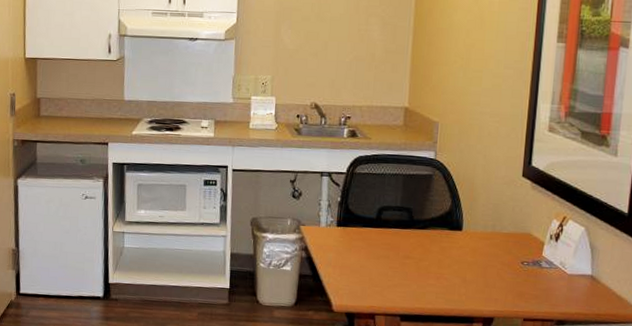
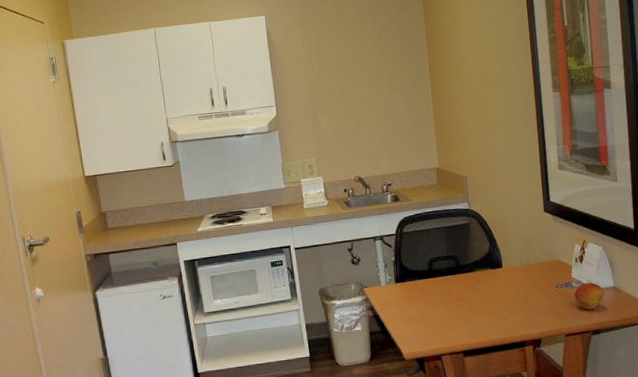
fruit: none [542,264,578,297] -> present [574,282,604,310]

